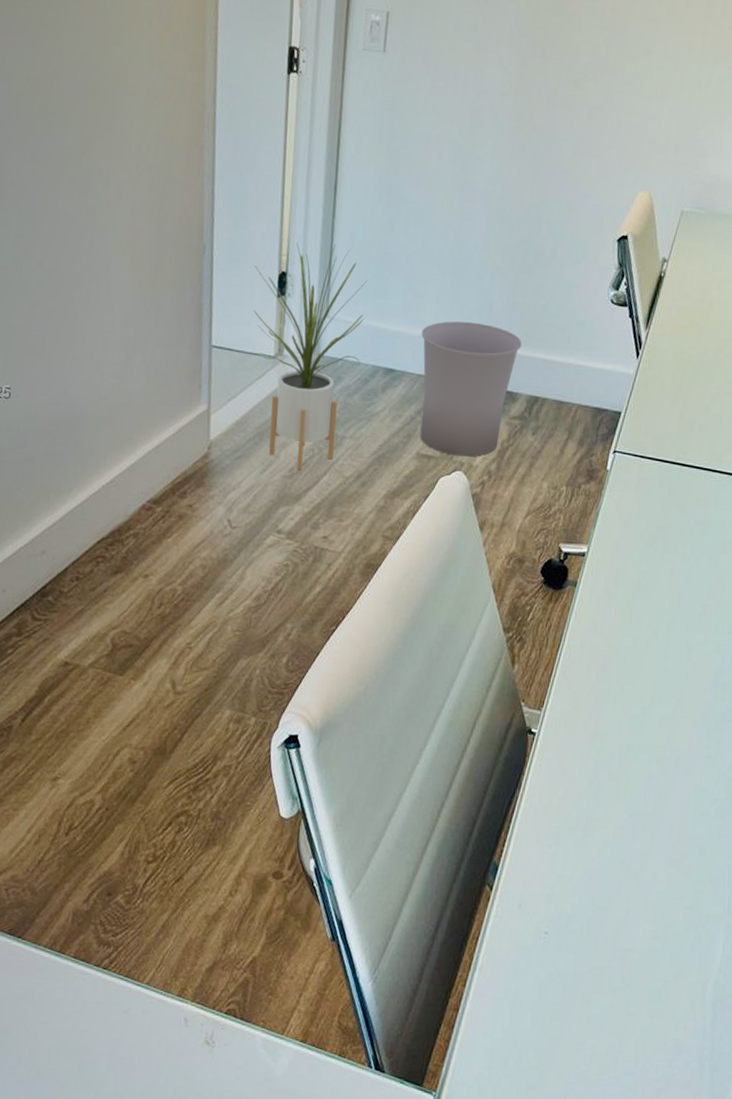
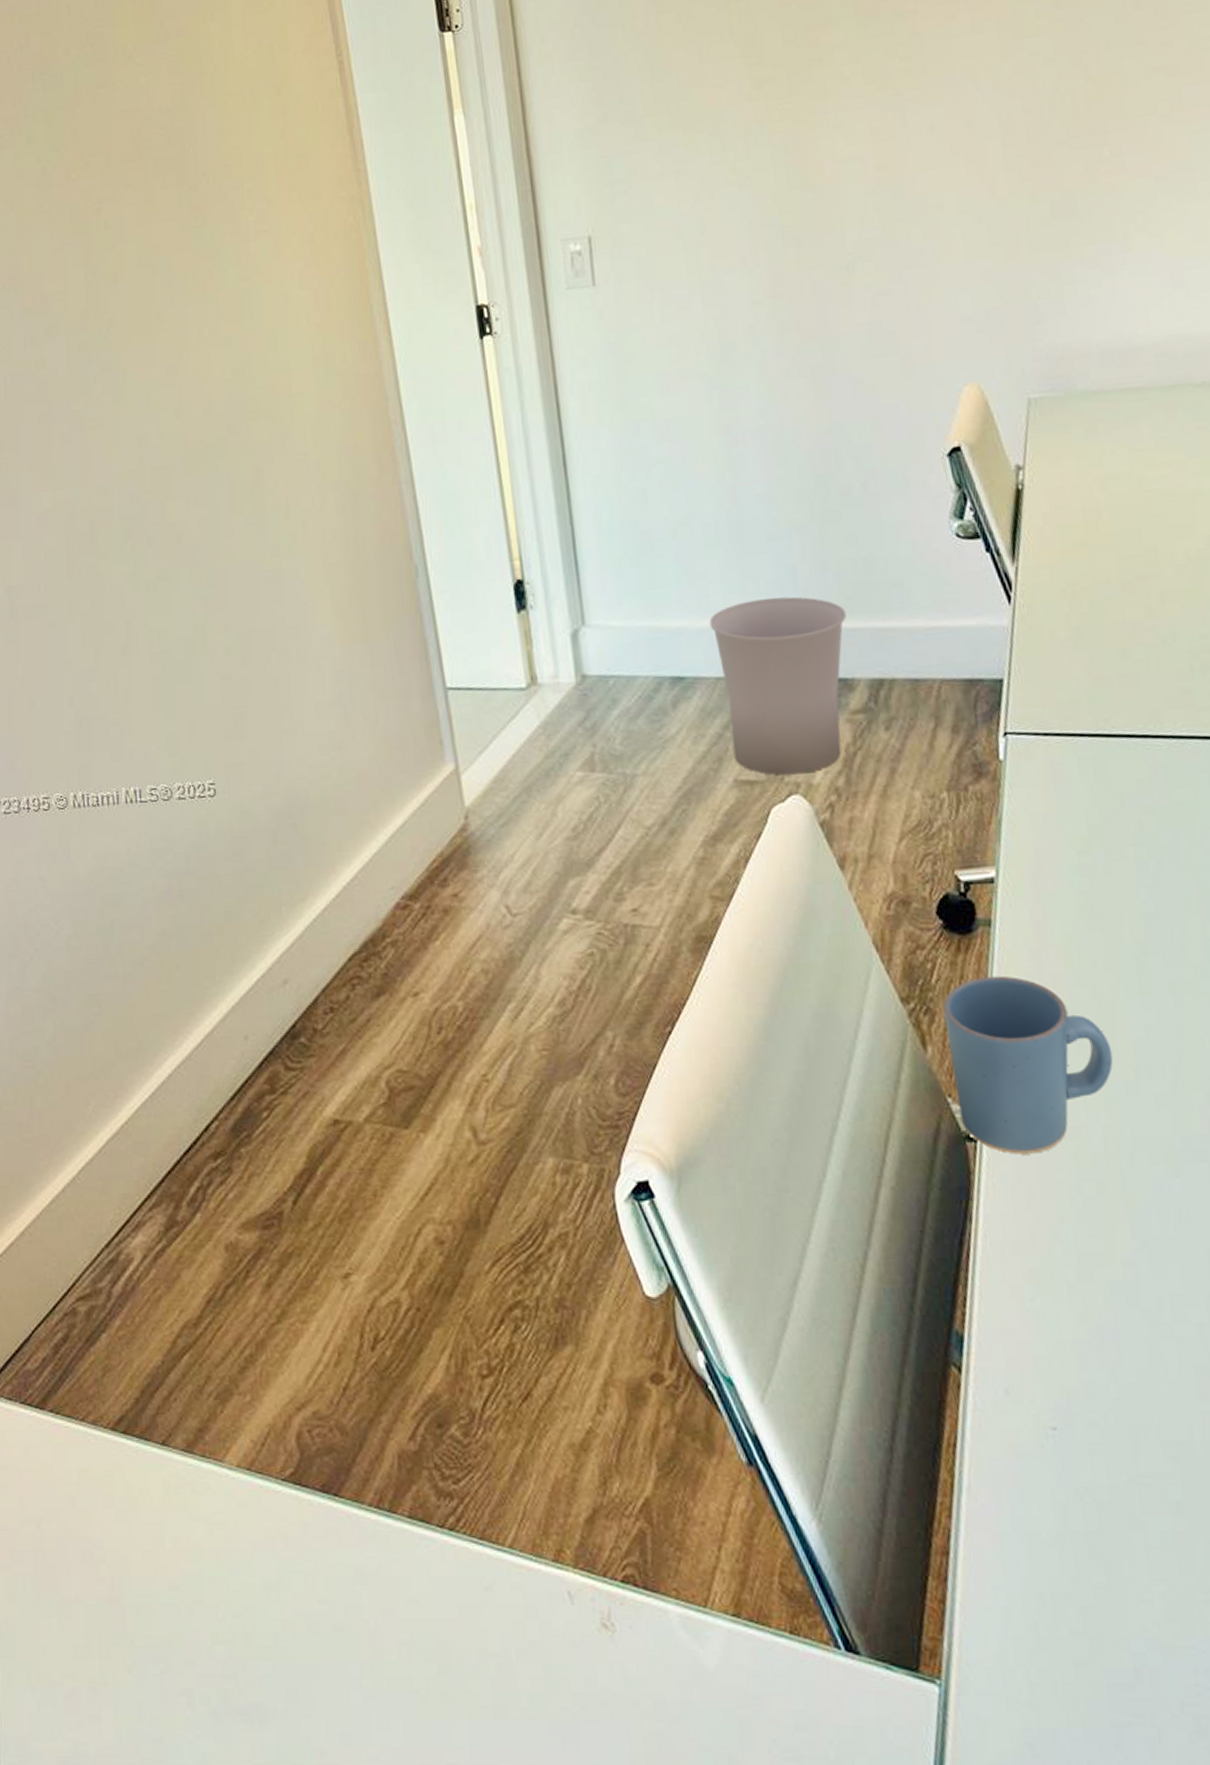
house plant: present [249,243,368,471] -> none [481,532,638,828]
mug: none [527,621,639,748] -> present [943,975,1114,1155]

